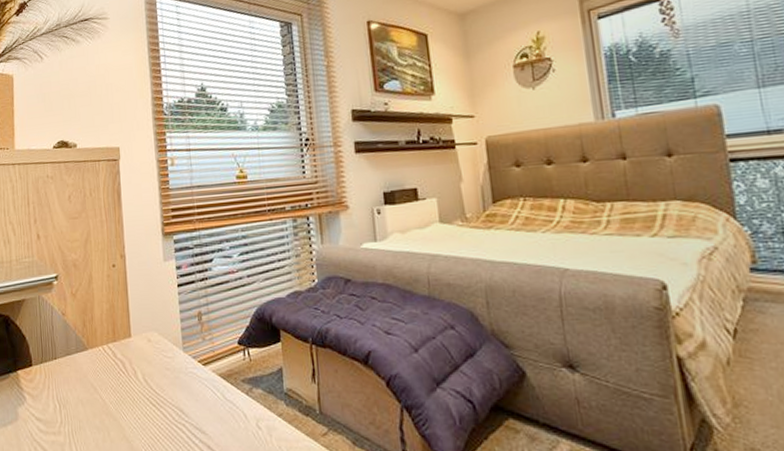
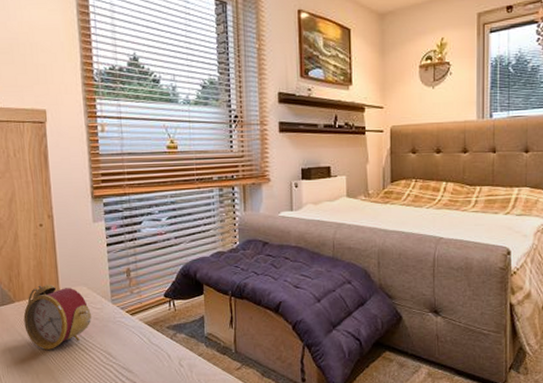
alarm clock: none [96,330,163,403] -> present [23,285,92,350]

